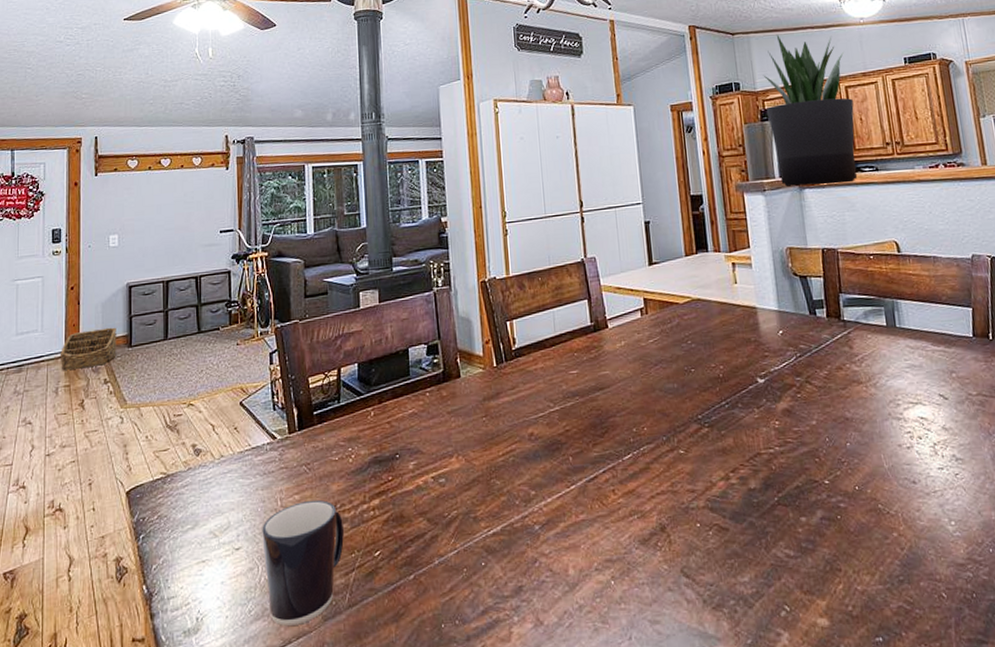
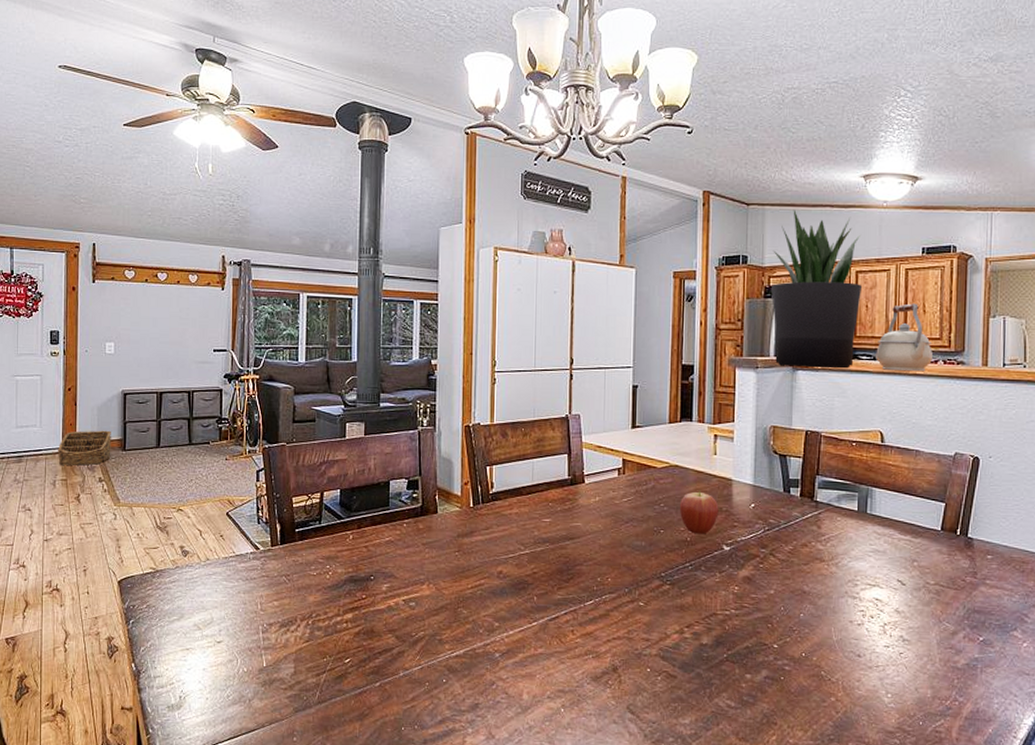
mug: present [262,499,344,626] -> none [242,607,317,713]
fruit: none [707,322,748,369] -> present [679,490,719,535]
kettle: none [877,111,933,181] -> present [876,303,932,372]

